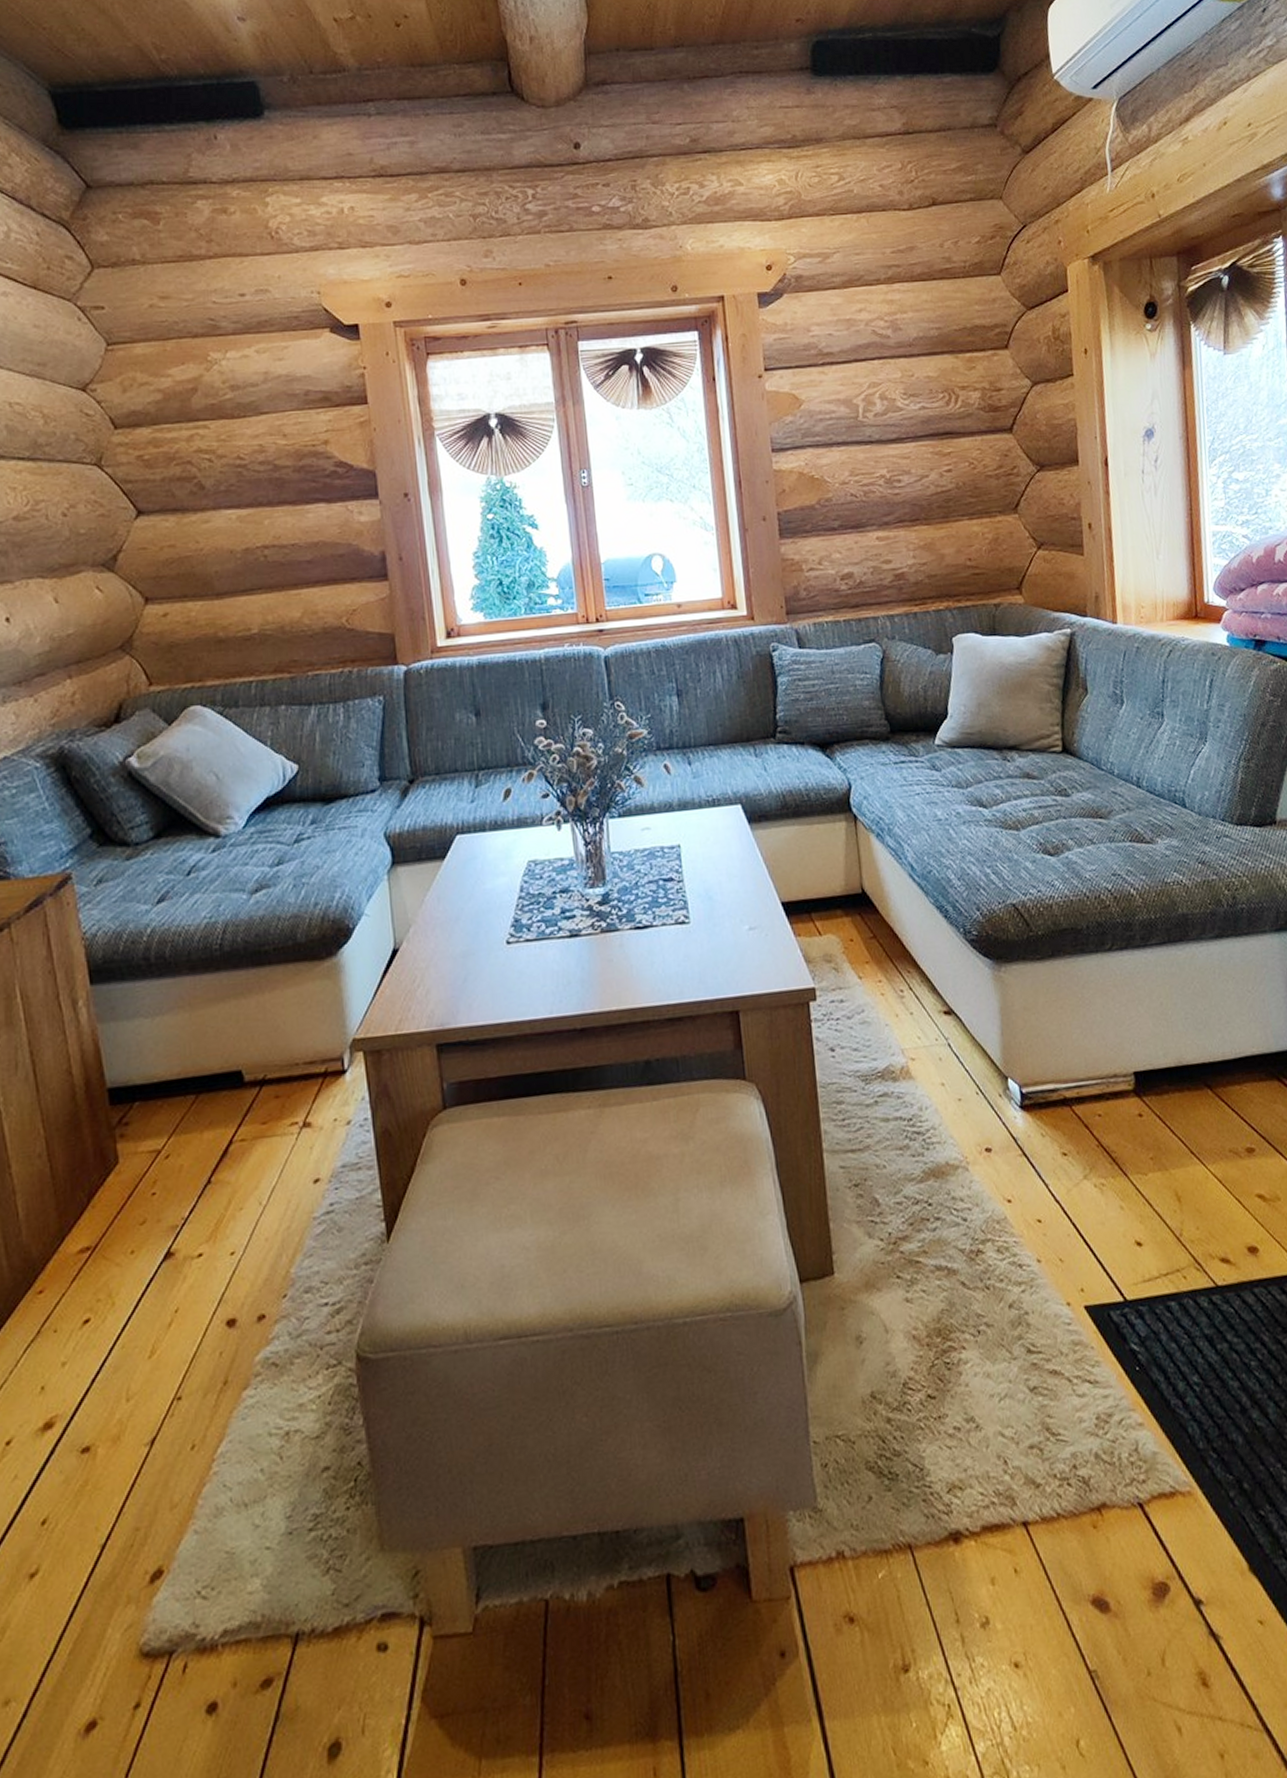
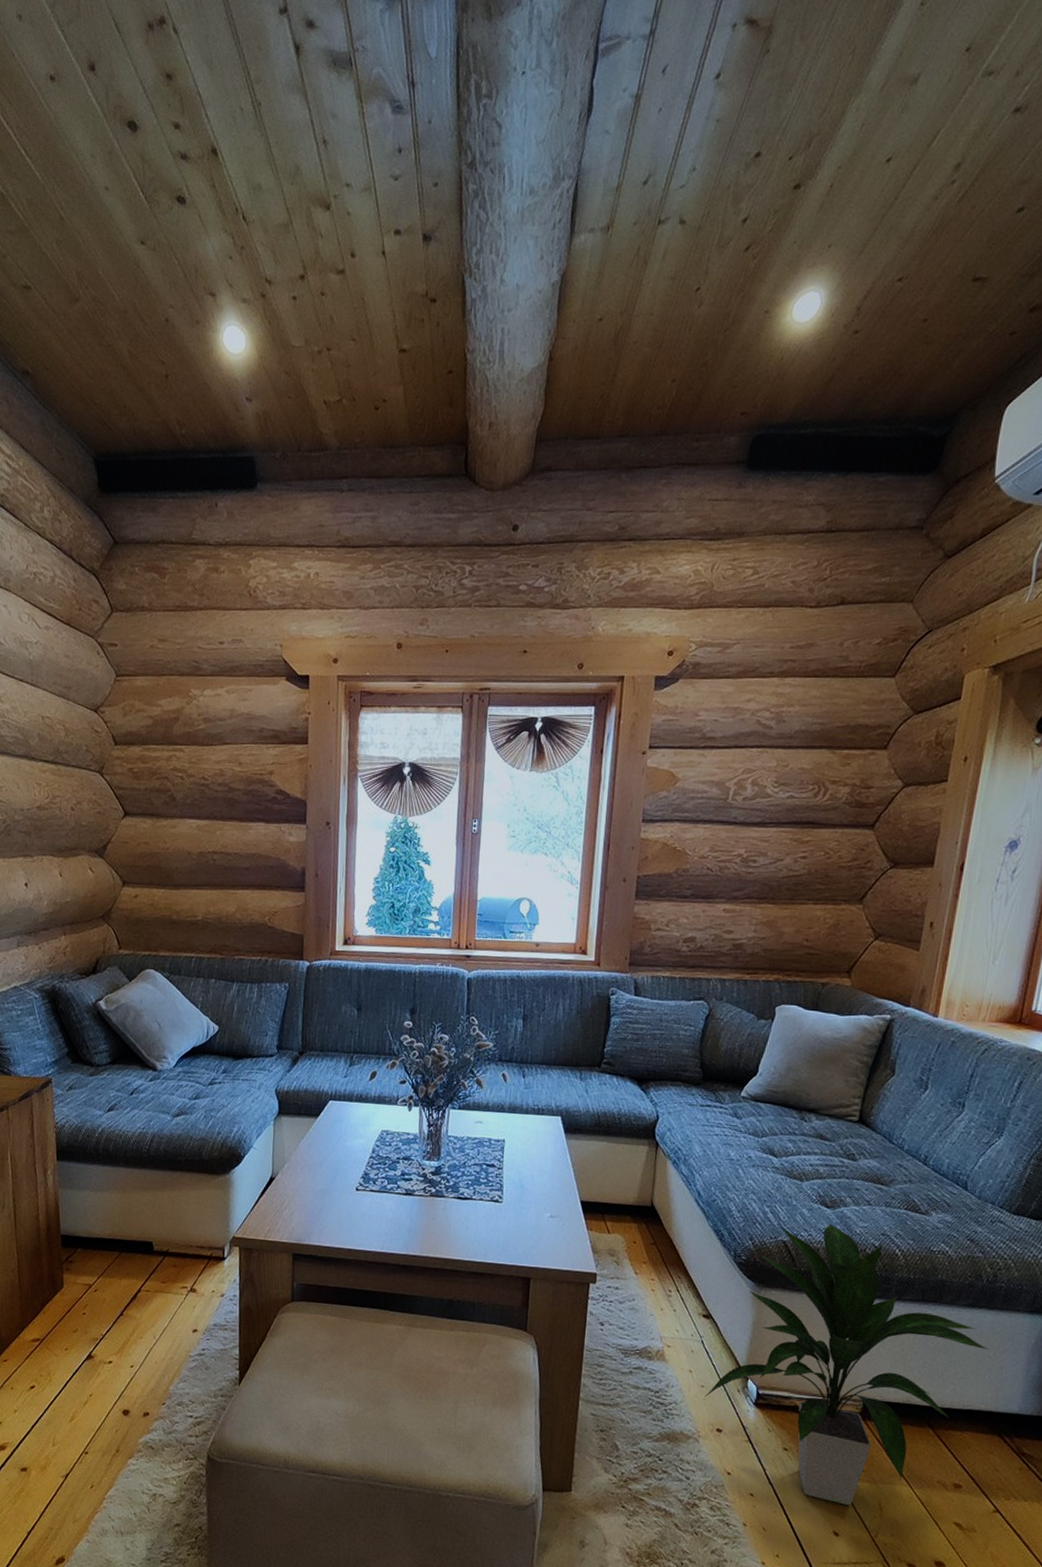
indoor plant: none [964,872,1246,1206] -> present [704,1223,988,1506]

